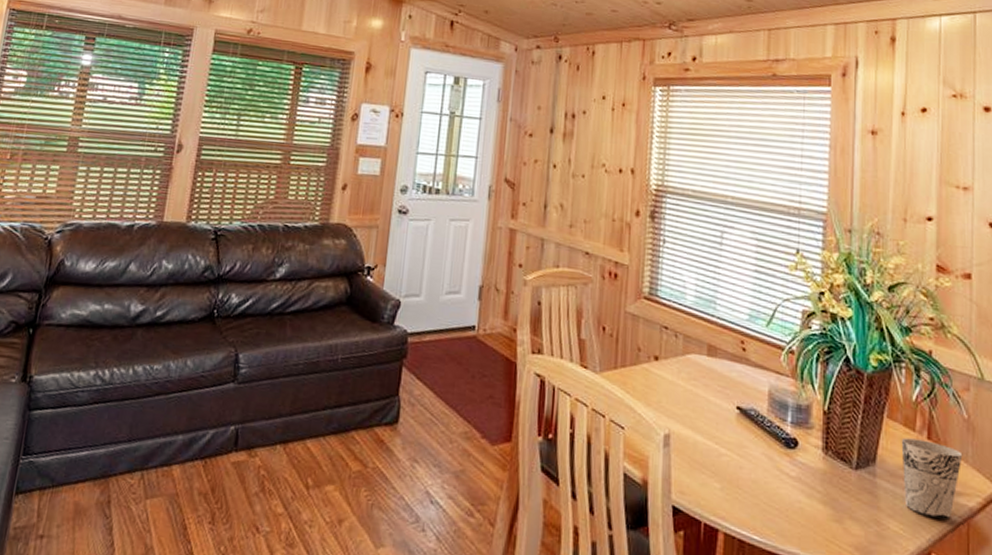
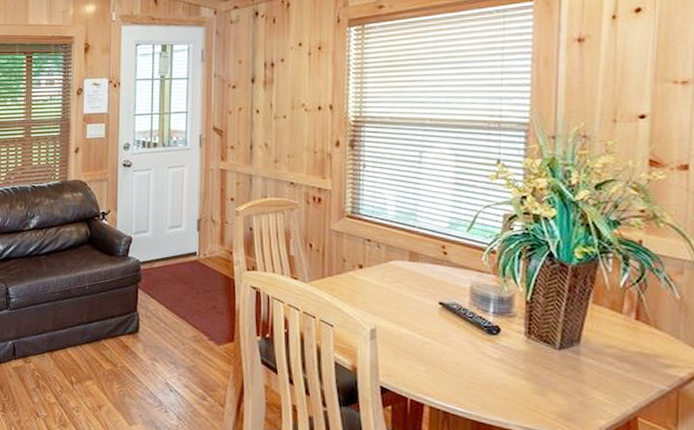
cup: present [901,438,963,520] -> none [607,320,674,389]

